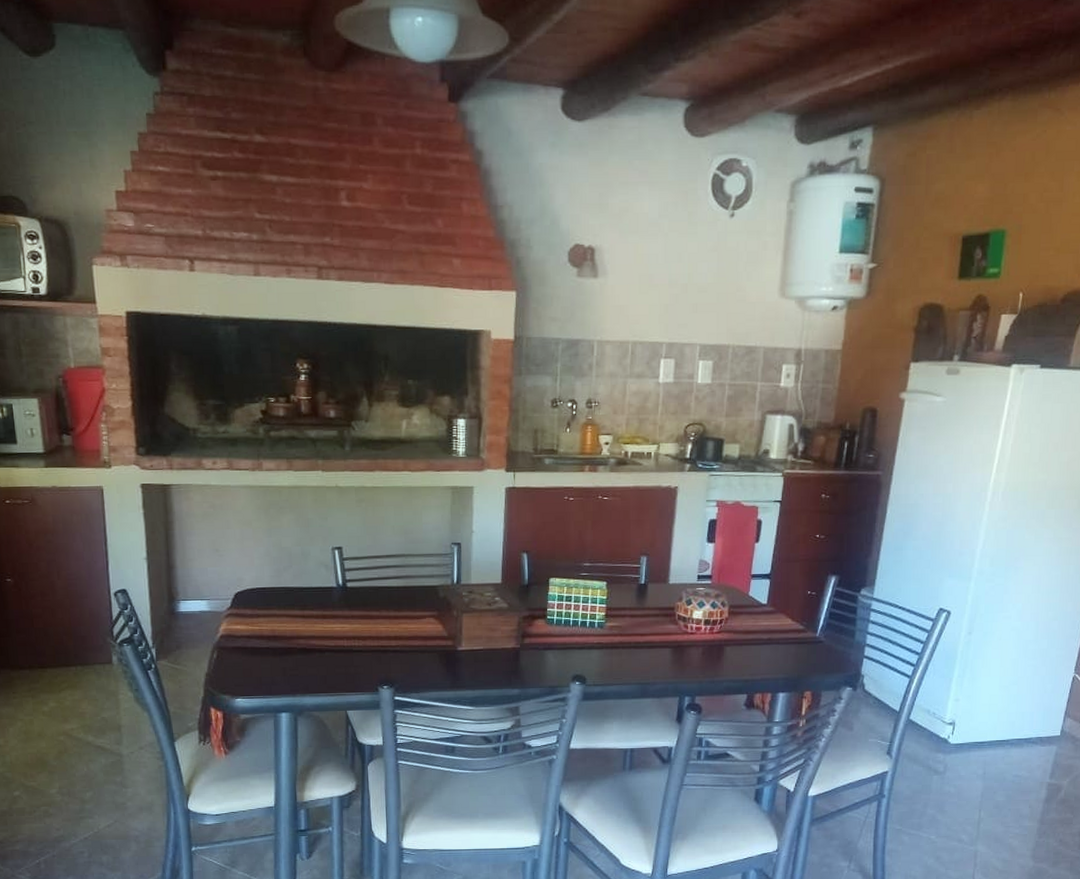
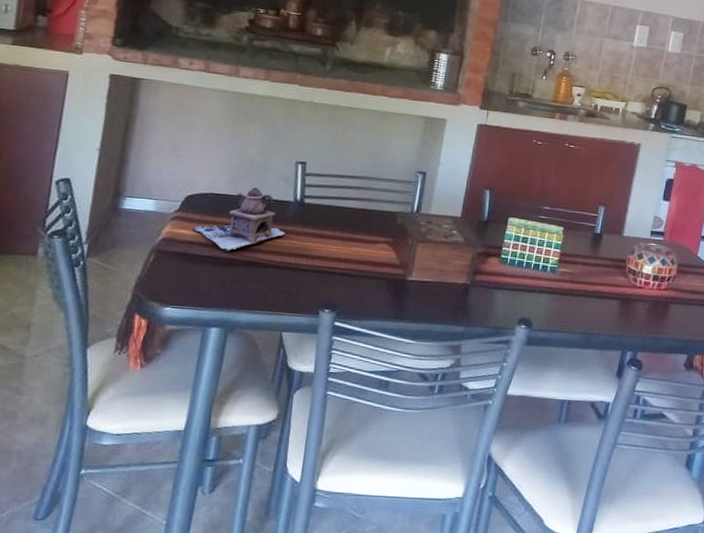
teapot: none [247,577,334,641] -> present [192,187,285,251]

